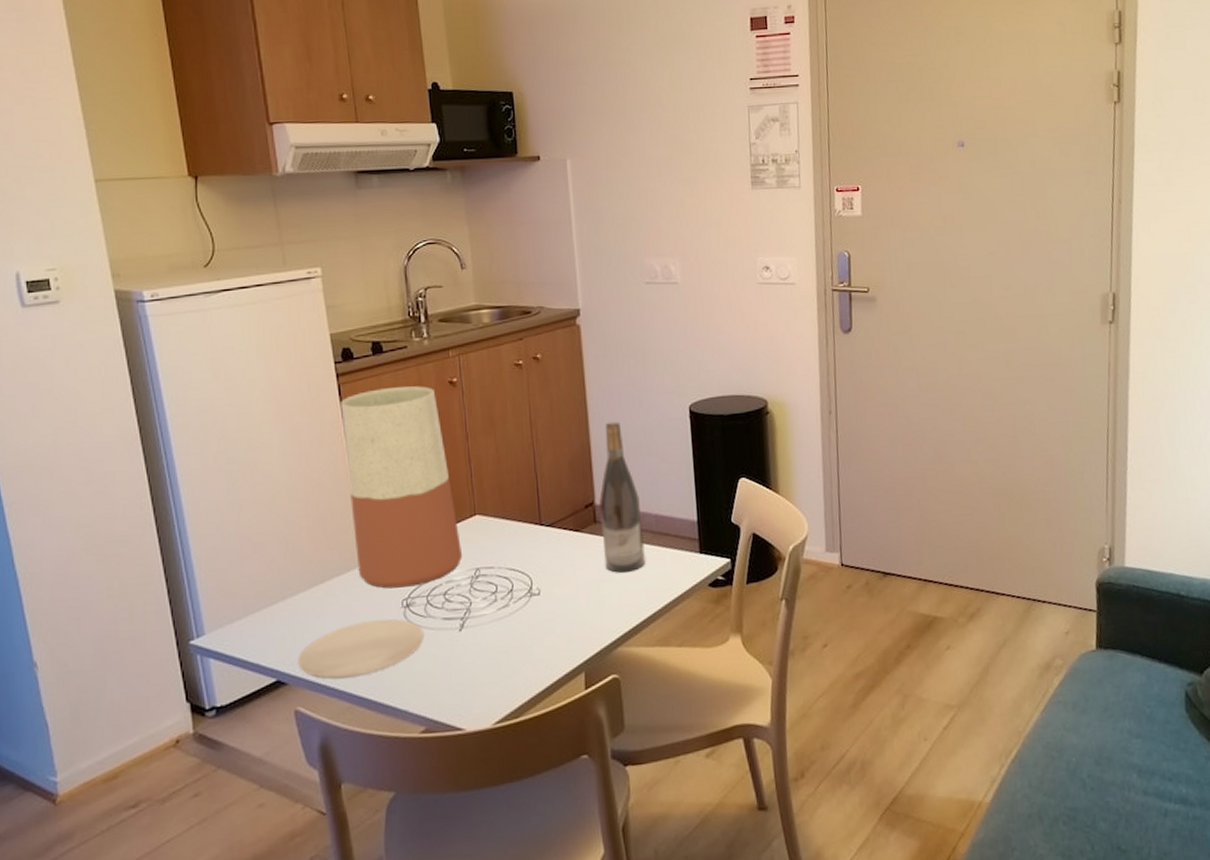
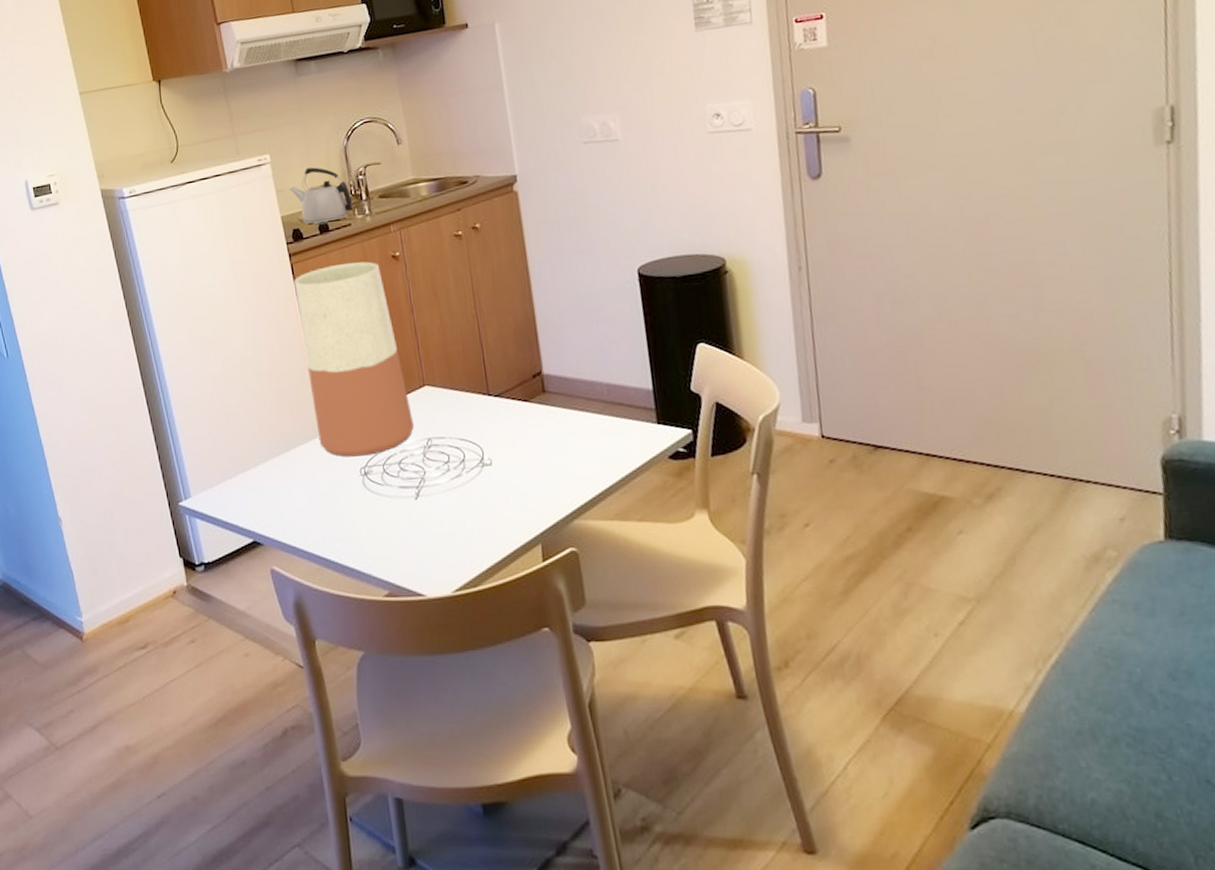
plate: present [298,619,424,680] -> none [270,486,383,542]
kettle: none [341,284,411,346] -> present [289,167,354,226]
wine bottle: present [599,421,646,573] -> none [547,288,600,444]

